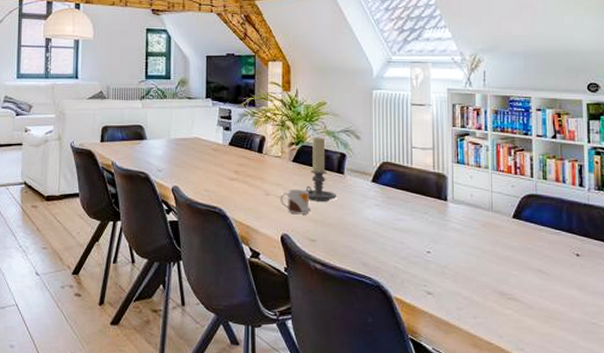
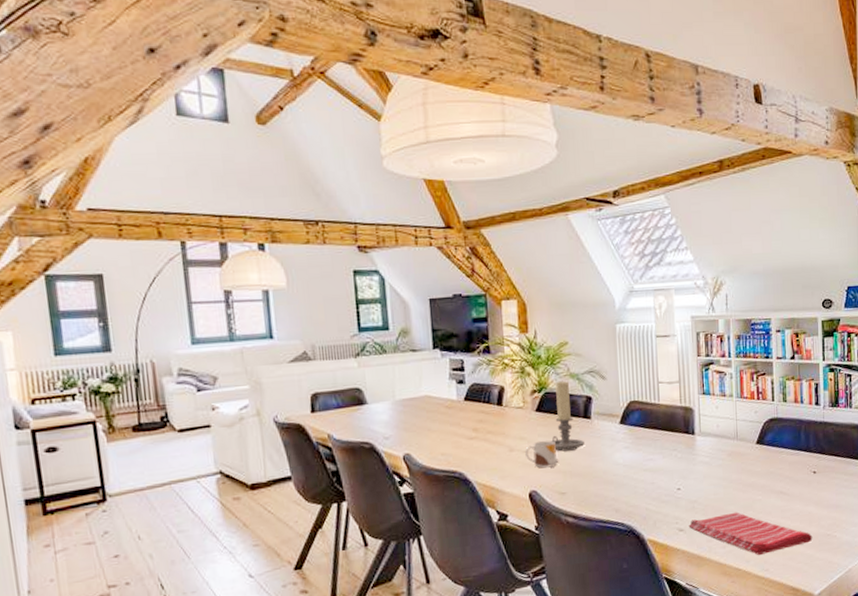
dish towel: none [437,283,575,333] -> present [688,512,813,556]

